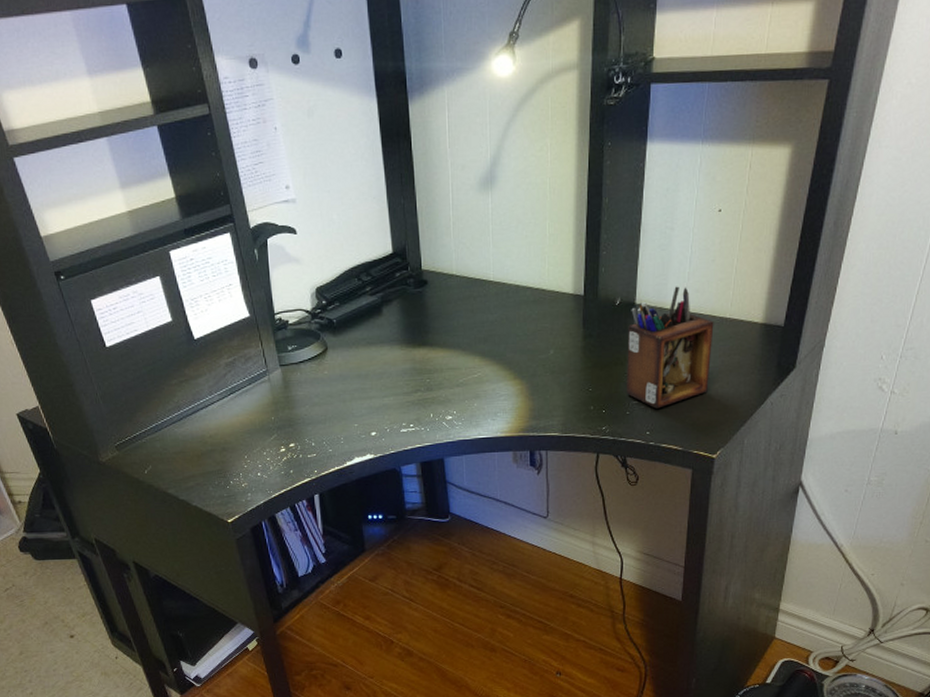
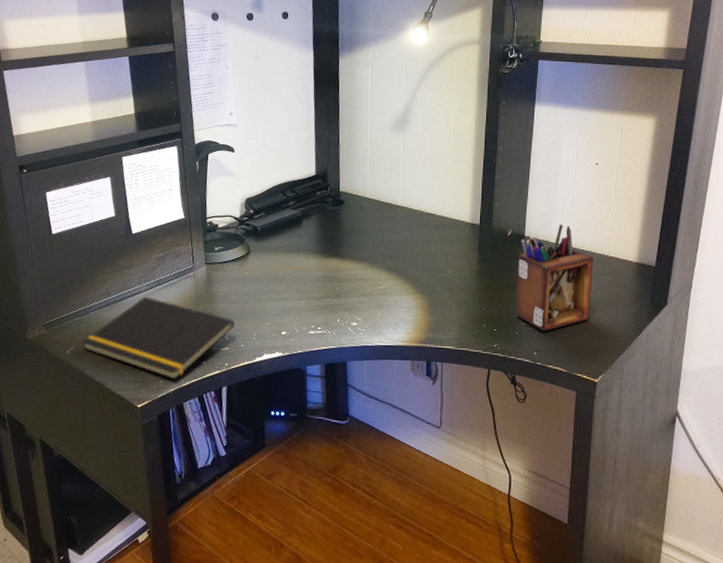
notepad: none [159,406,321,492] -> present [82,296,236,380]

